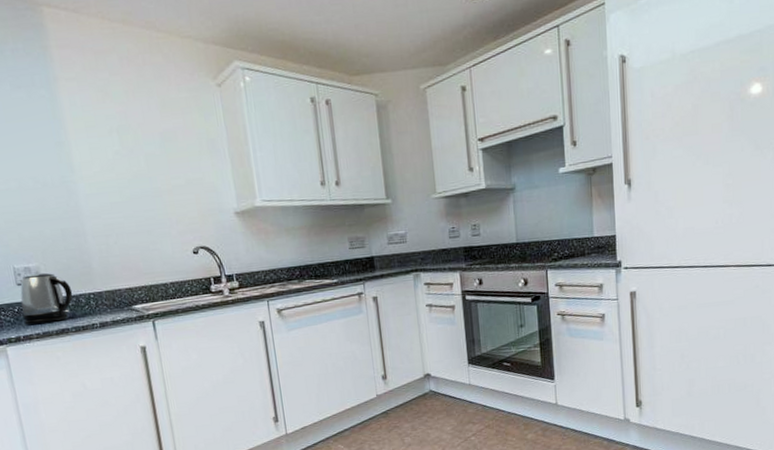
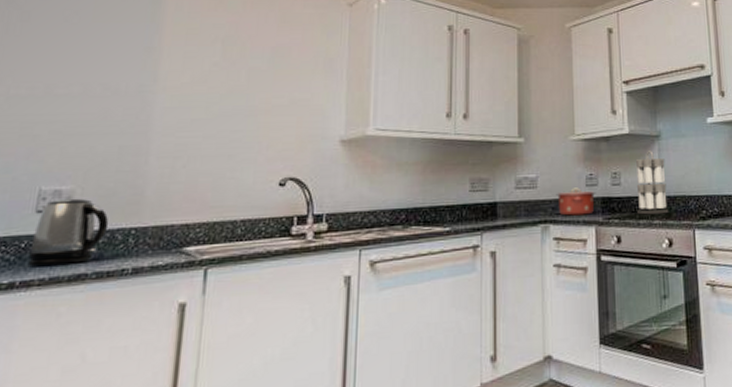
casserole: none [424,240,459,265] -> present [556,187,596,216]
spice rack: none [492,203,524,260] -> present [635,151,669,215]

